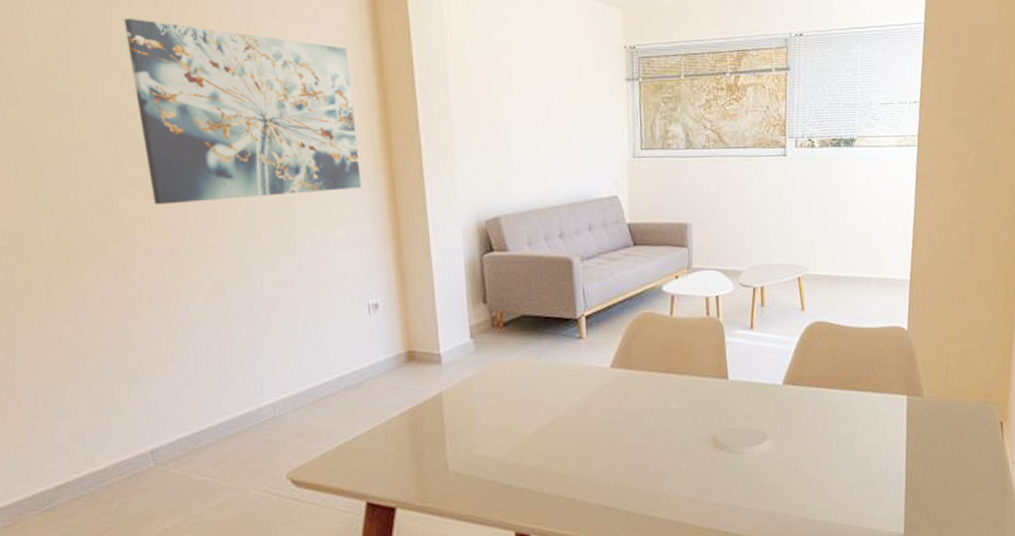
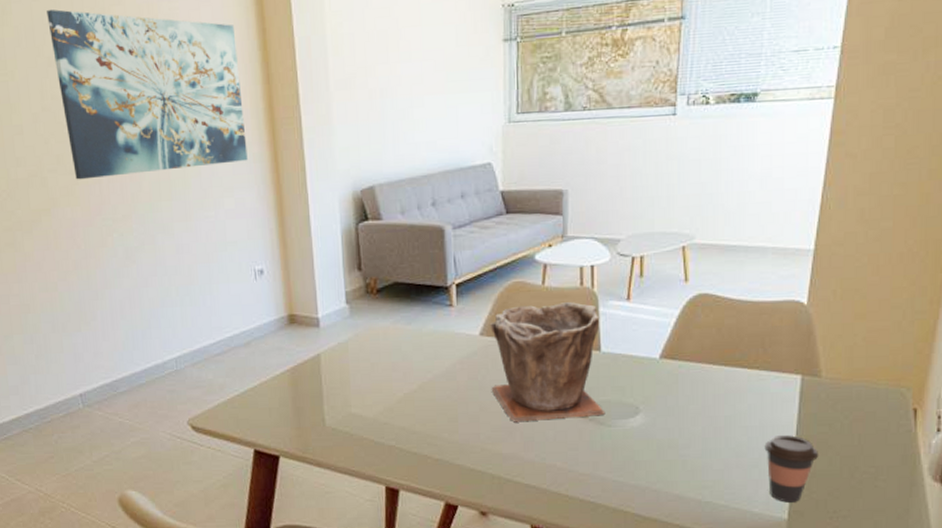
plant pot: none [619,332,735,455] -> present [489,302,606,423]
coffee cup: none [880,452,926,518] -> present [764,435,818,502]

